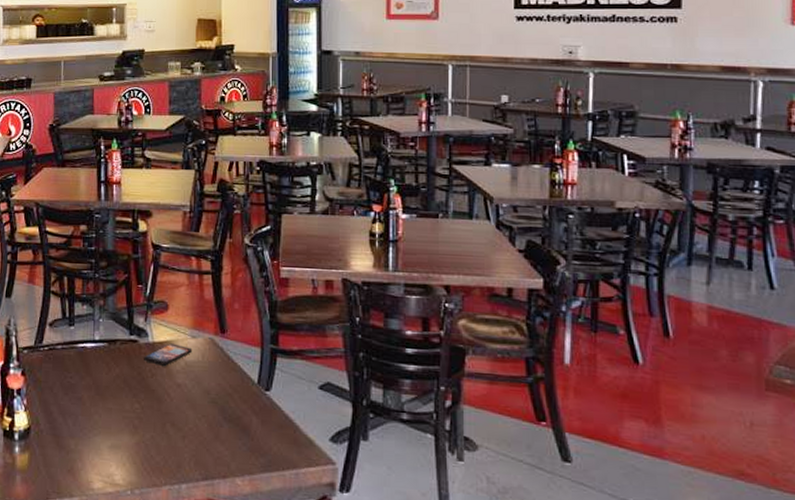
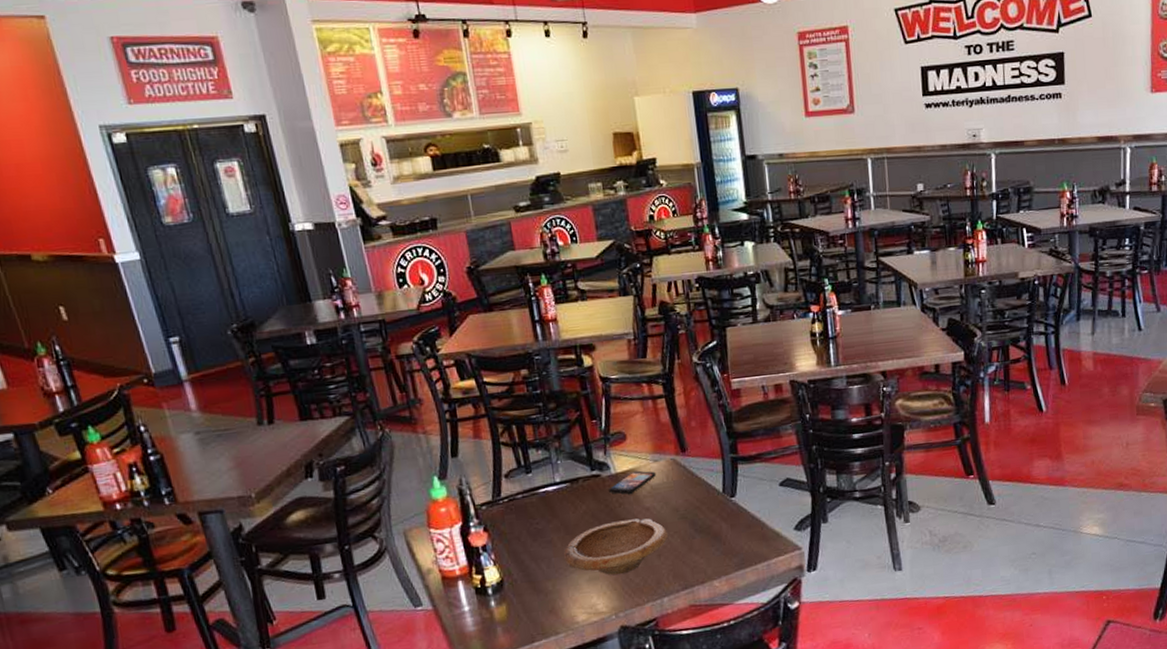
bowl: none [90,391,196,449] -> present [563,518,669,576]

